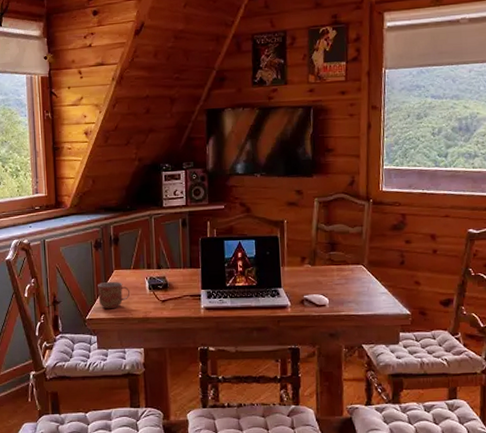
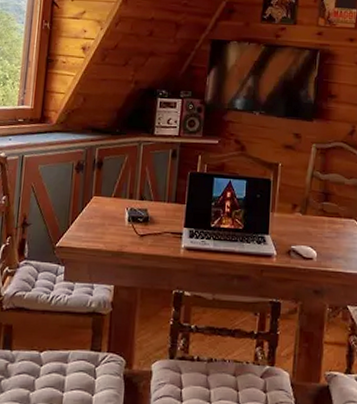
mug: present [97,281,131,309] -> none [72,207,108,239]

